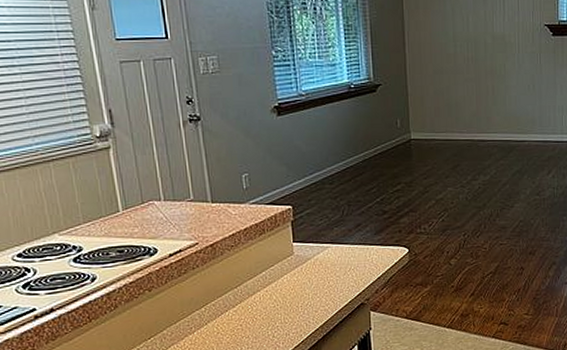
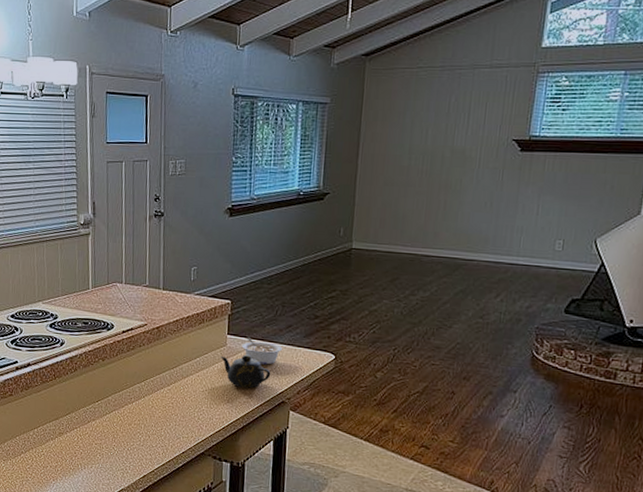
teapot: none [289,260,346,296] -> present [220,354,271,388]
legume: none [310,241,354,269] -> present [241,337,282,365]

